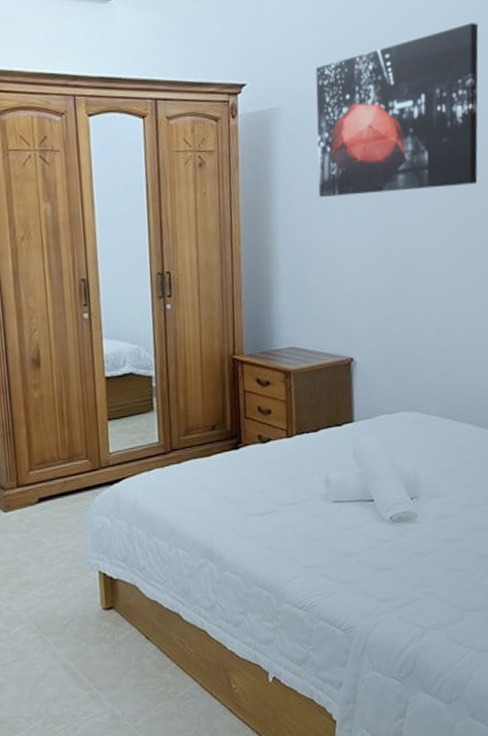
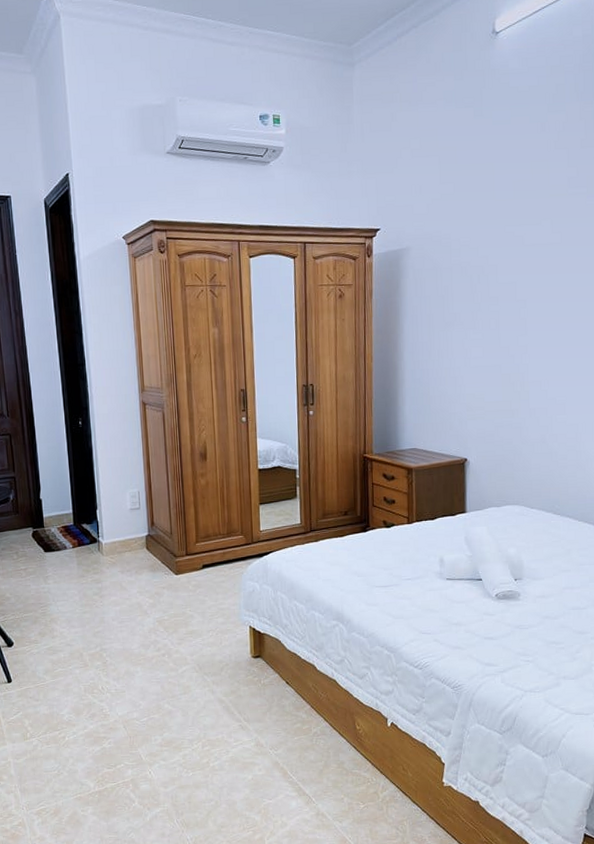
wall art: present [315,23,479,197] -> none [440,171,586,322]

